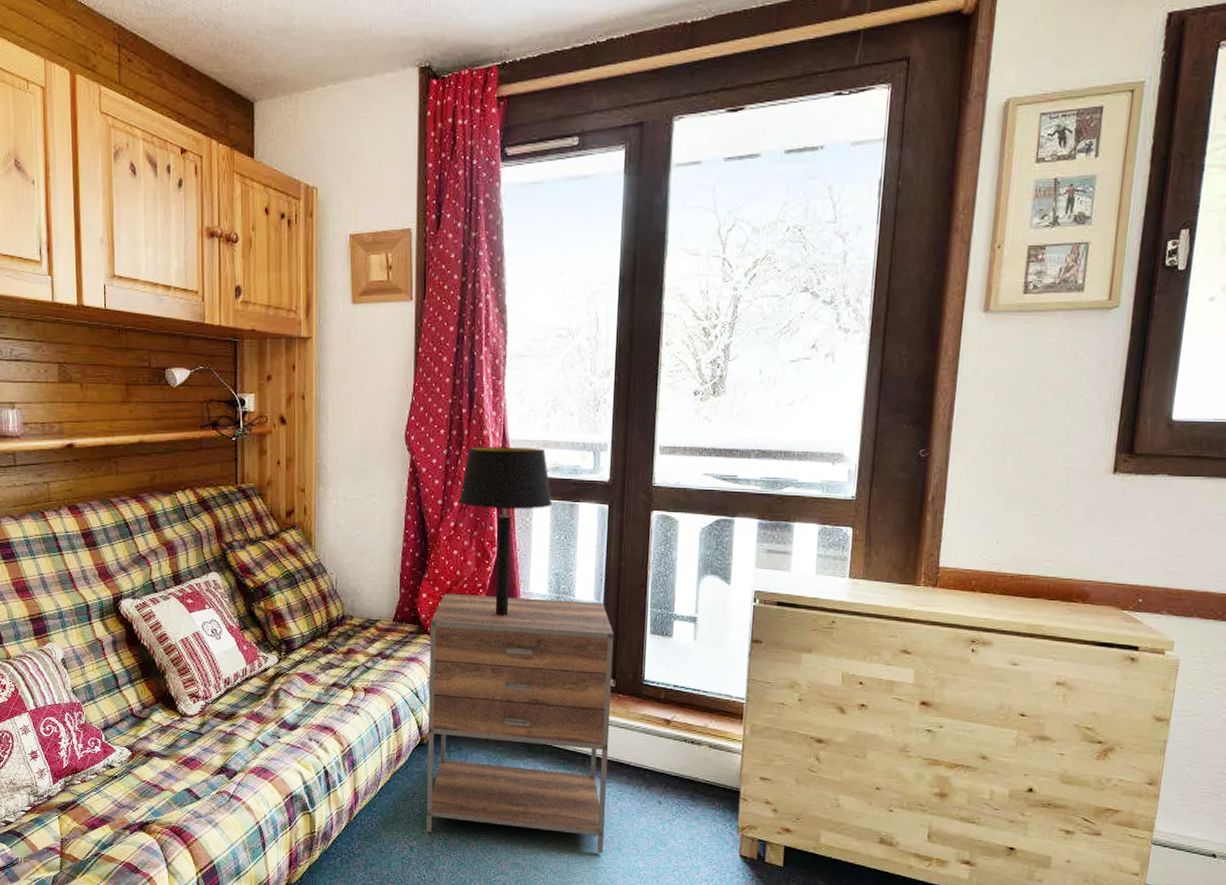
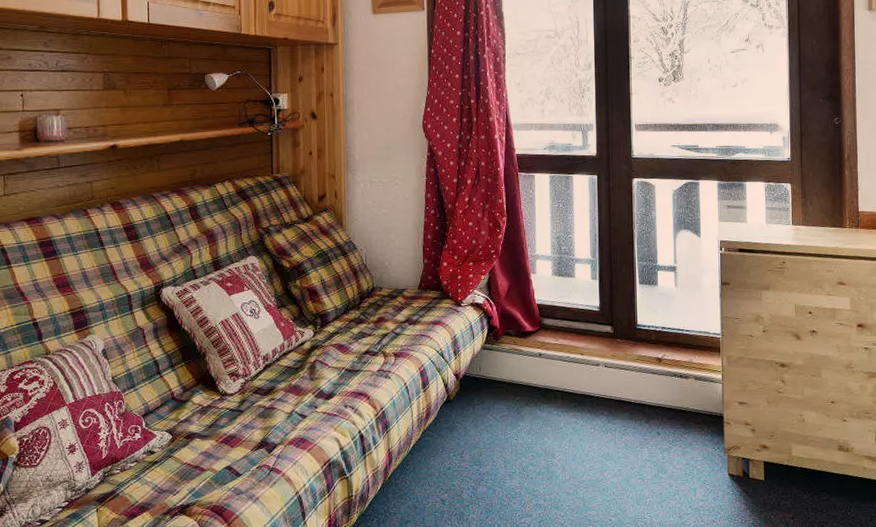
nightstand: present [427,593,614,853] -> none [452,259,614,486]
table lamp: present [458,446,553,616] -> none [471,130,551,278]

